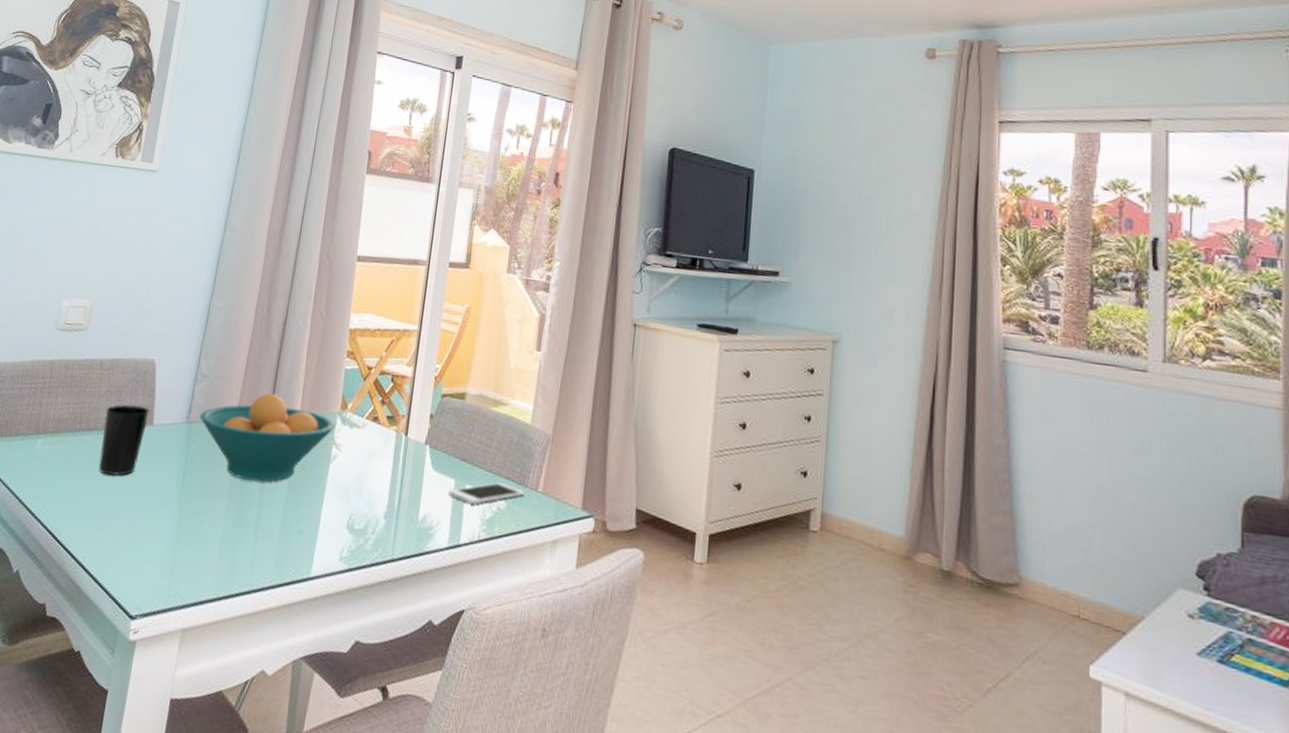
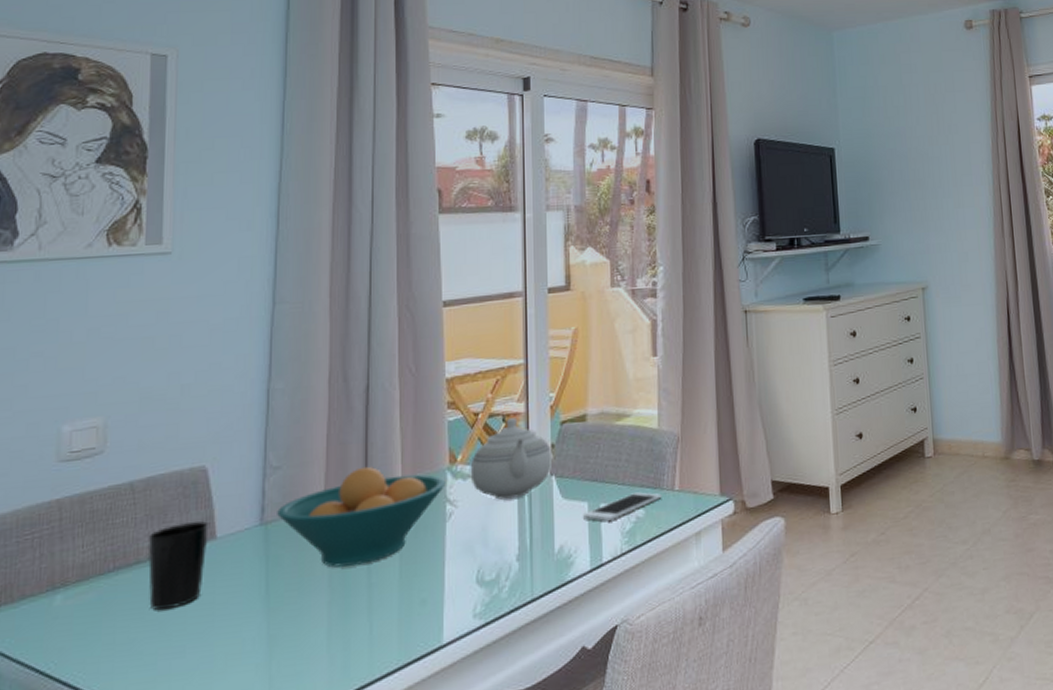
teapot: none [356,379,431,458] -> present [470,418,553,500]

